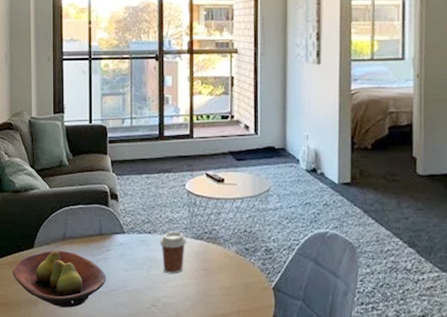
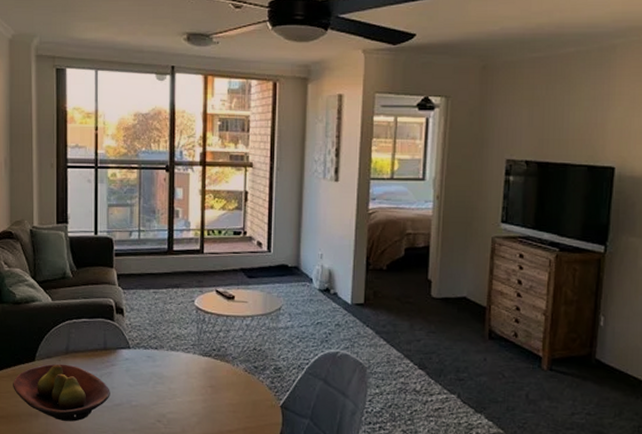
coffee cup: present [159,231,186,274] -> none [166,348,194,391]

